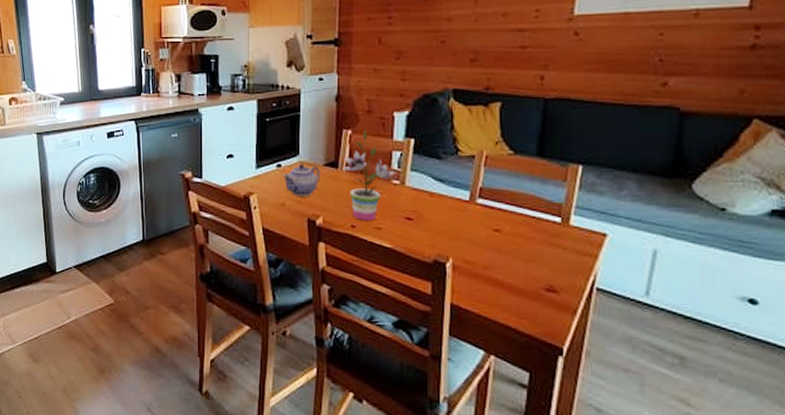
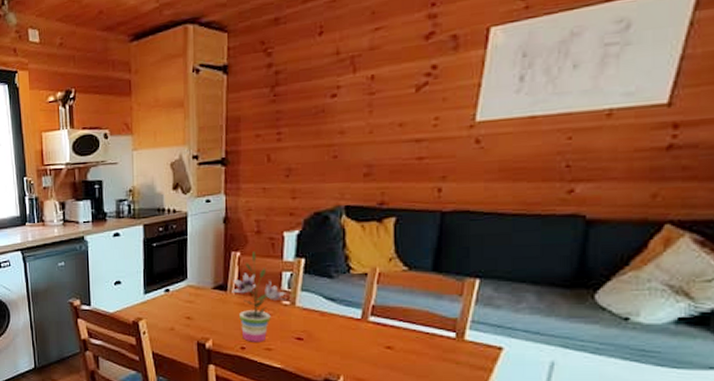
teapot: present [282,163,321,196] -> none [171,287,210,320]

